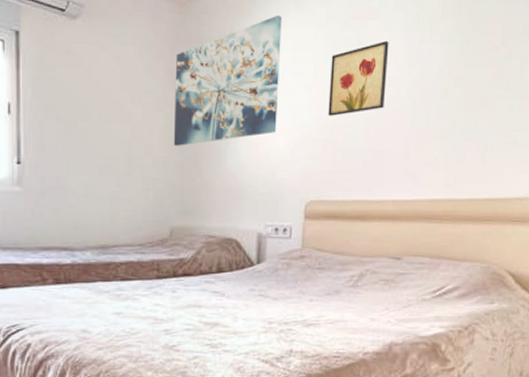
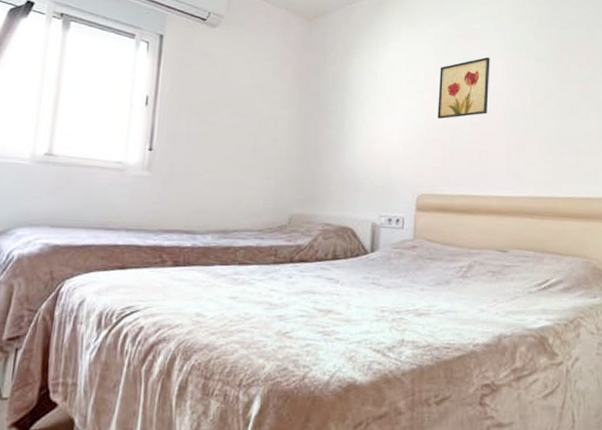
wall art: present [173,14,282,146] -> none [296,31,397,140]

